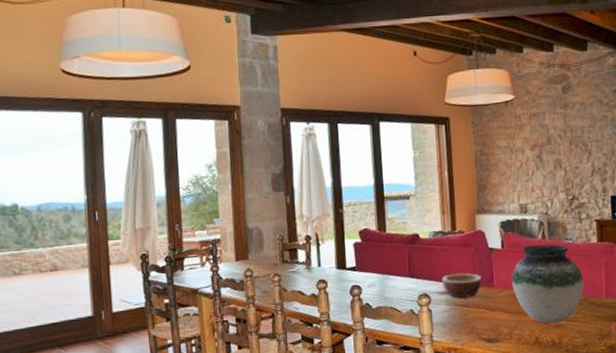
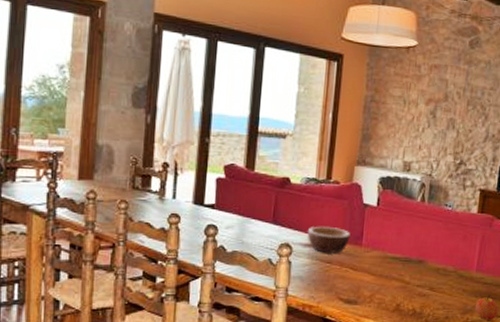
vase: present [511,244,584,324] -> none [381,206,457,292]

